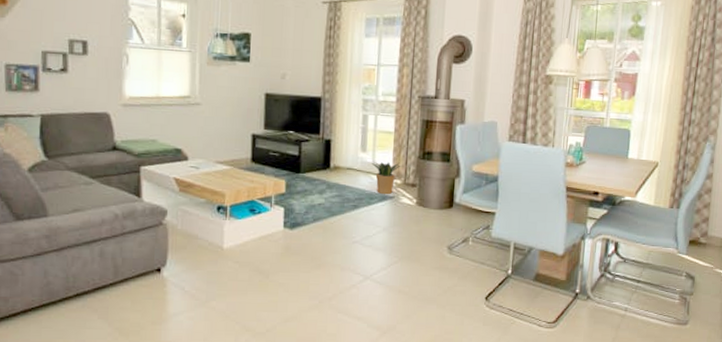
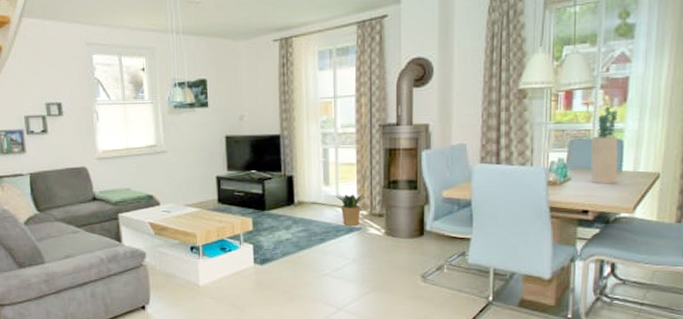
vase: none [602,96,627,169] -> present [590,104,618,184]

